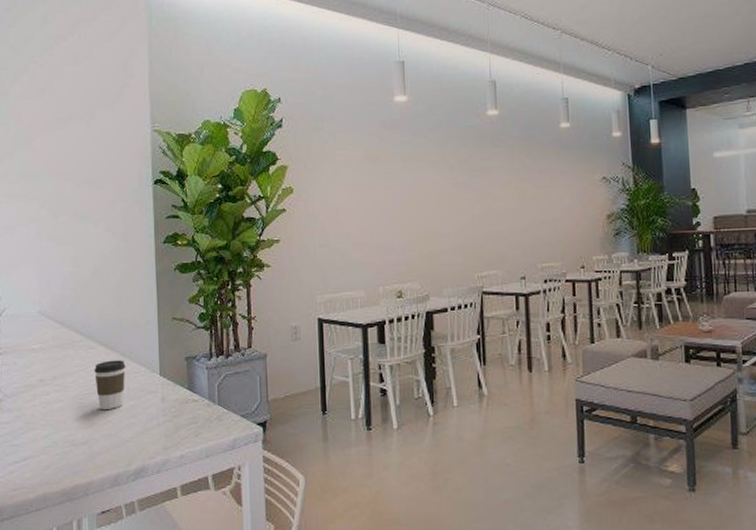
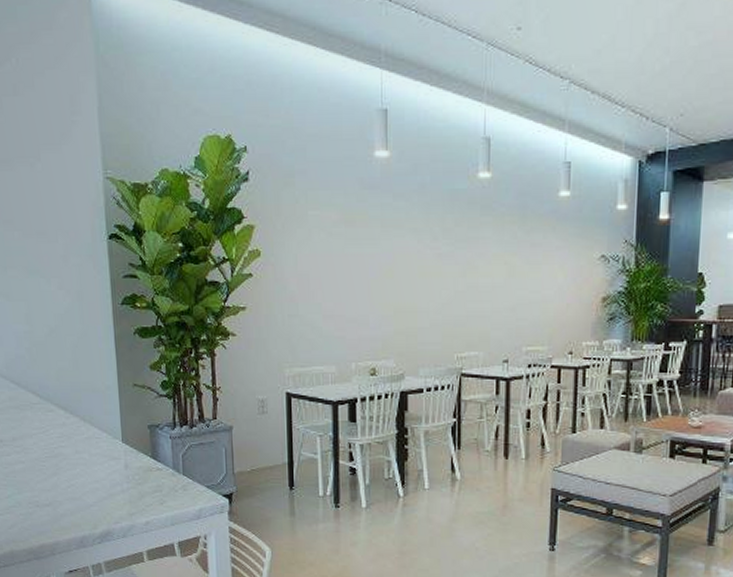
coffee cup: present [94,360,126,411] -> none [54,424,87,474]

